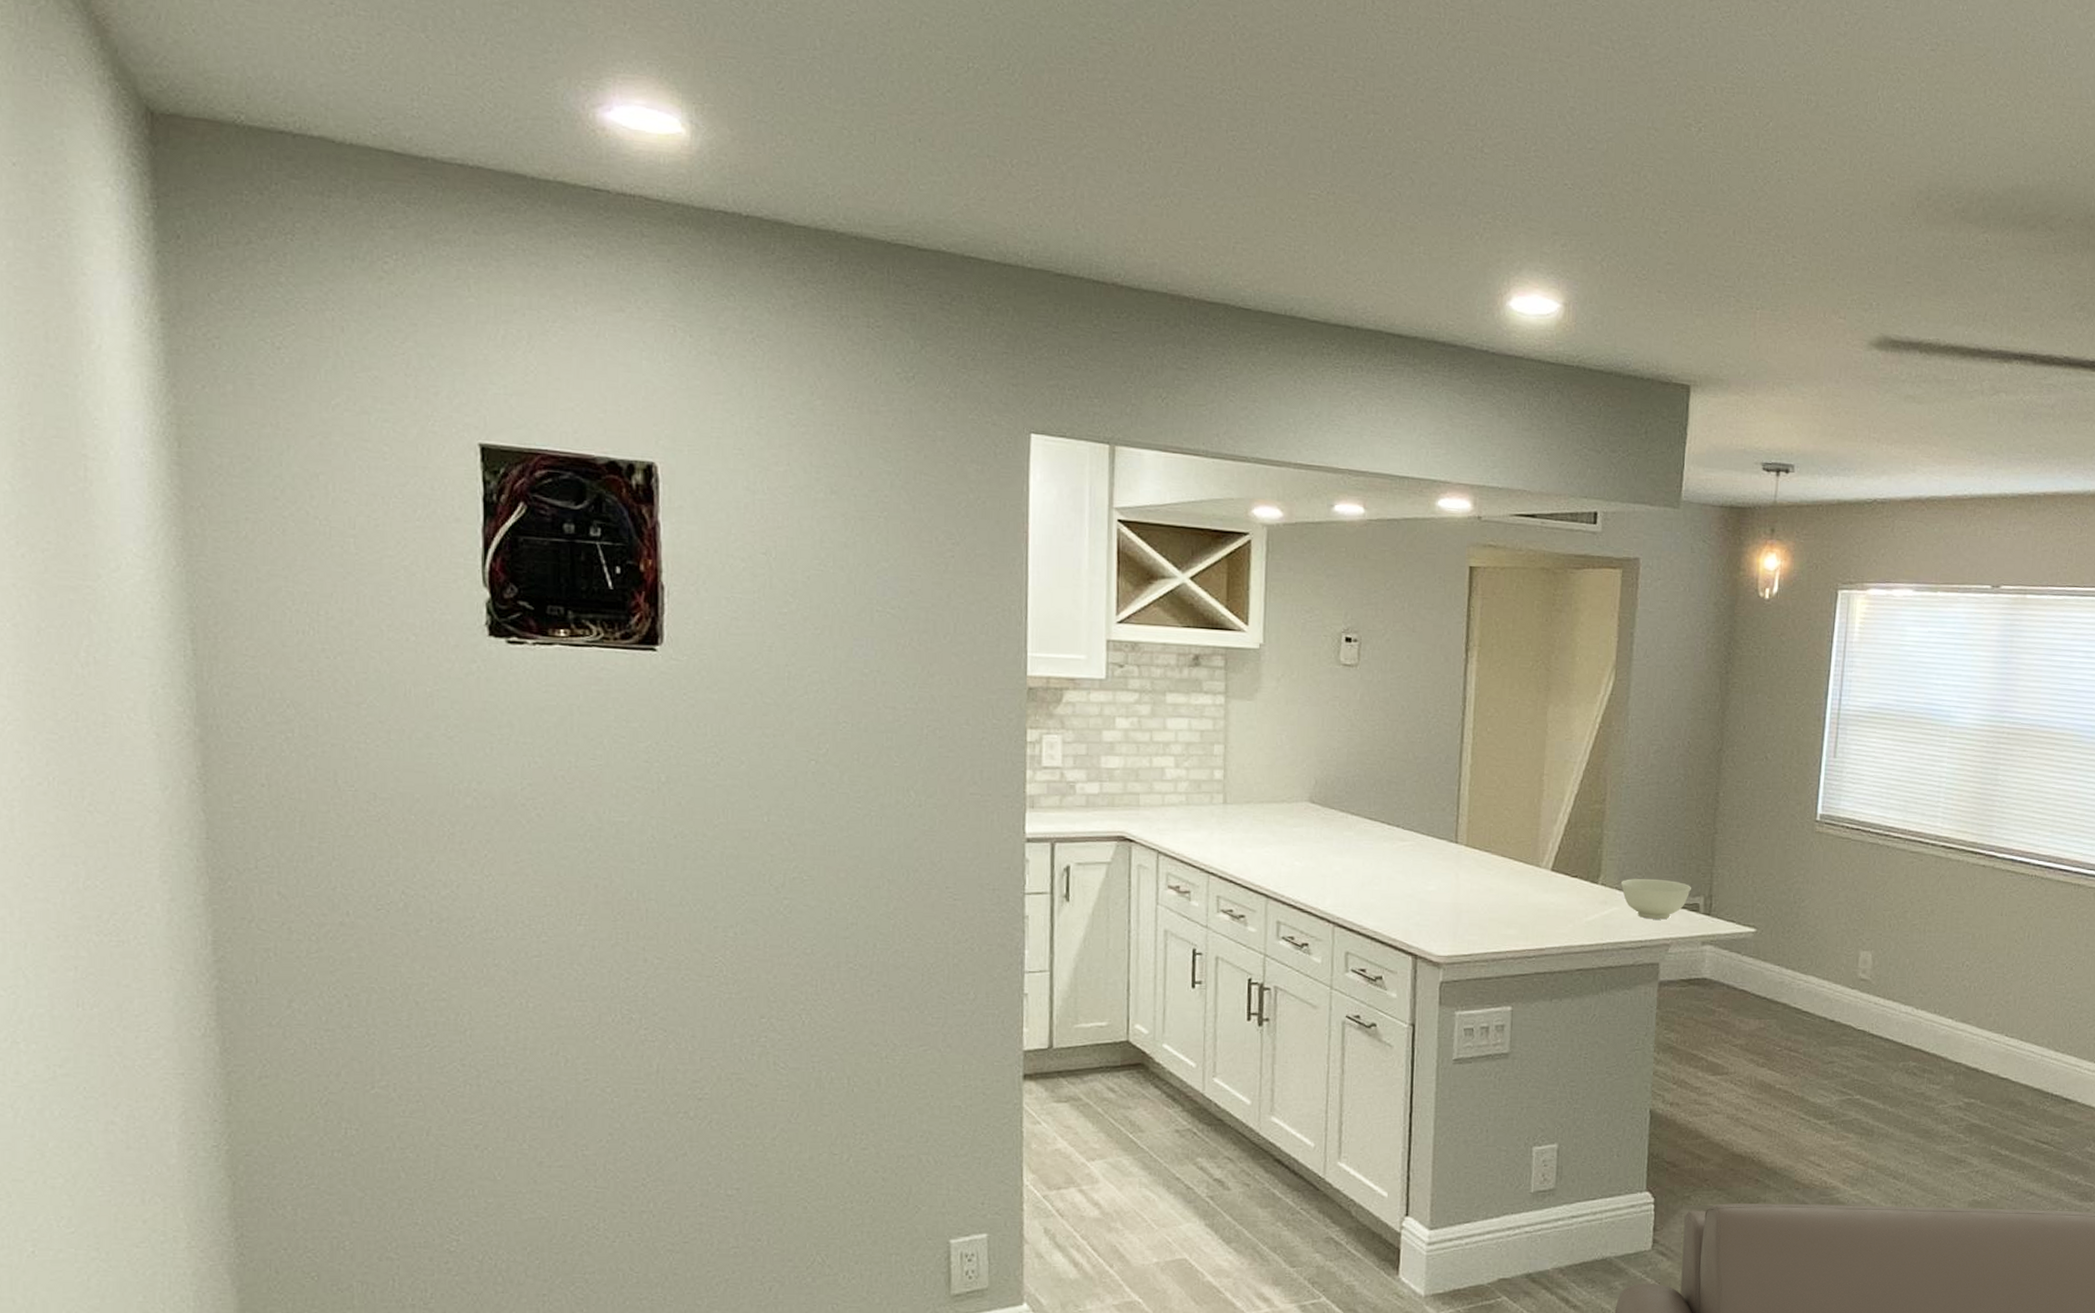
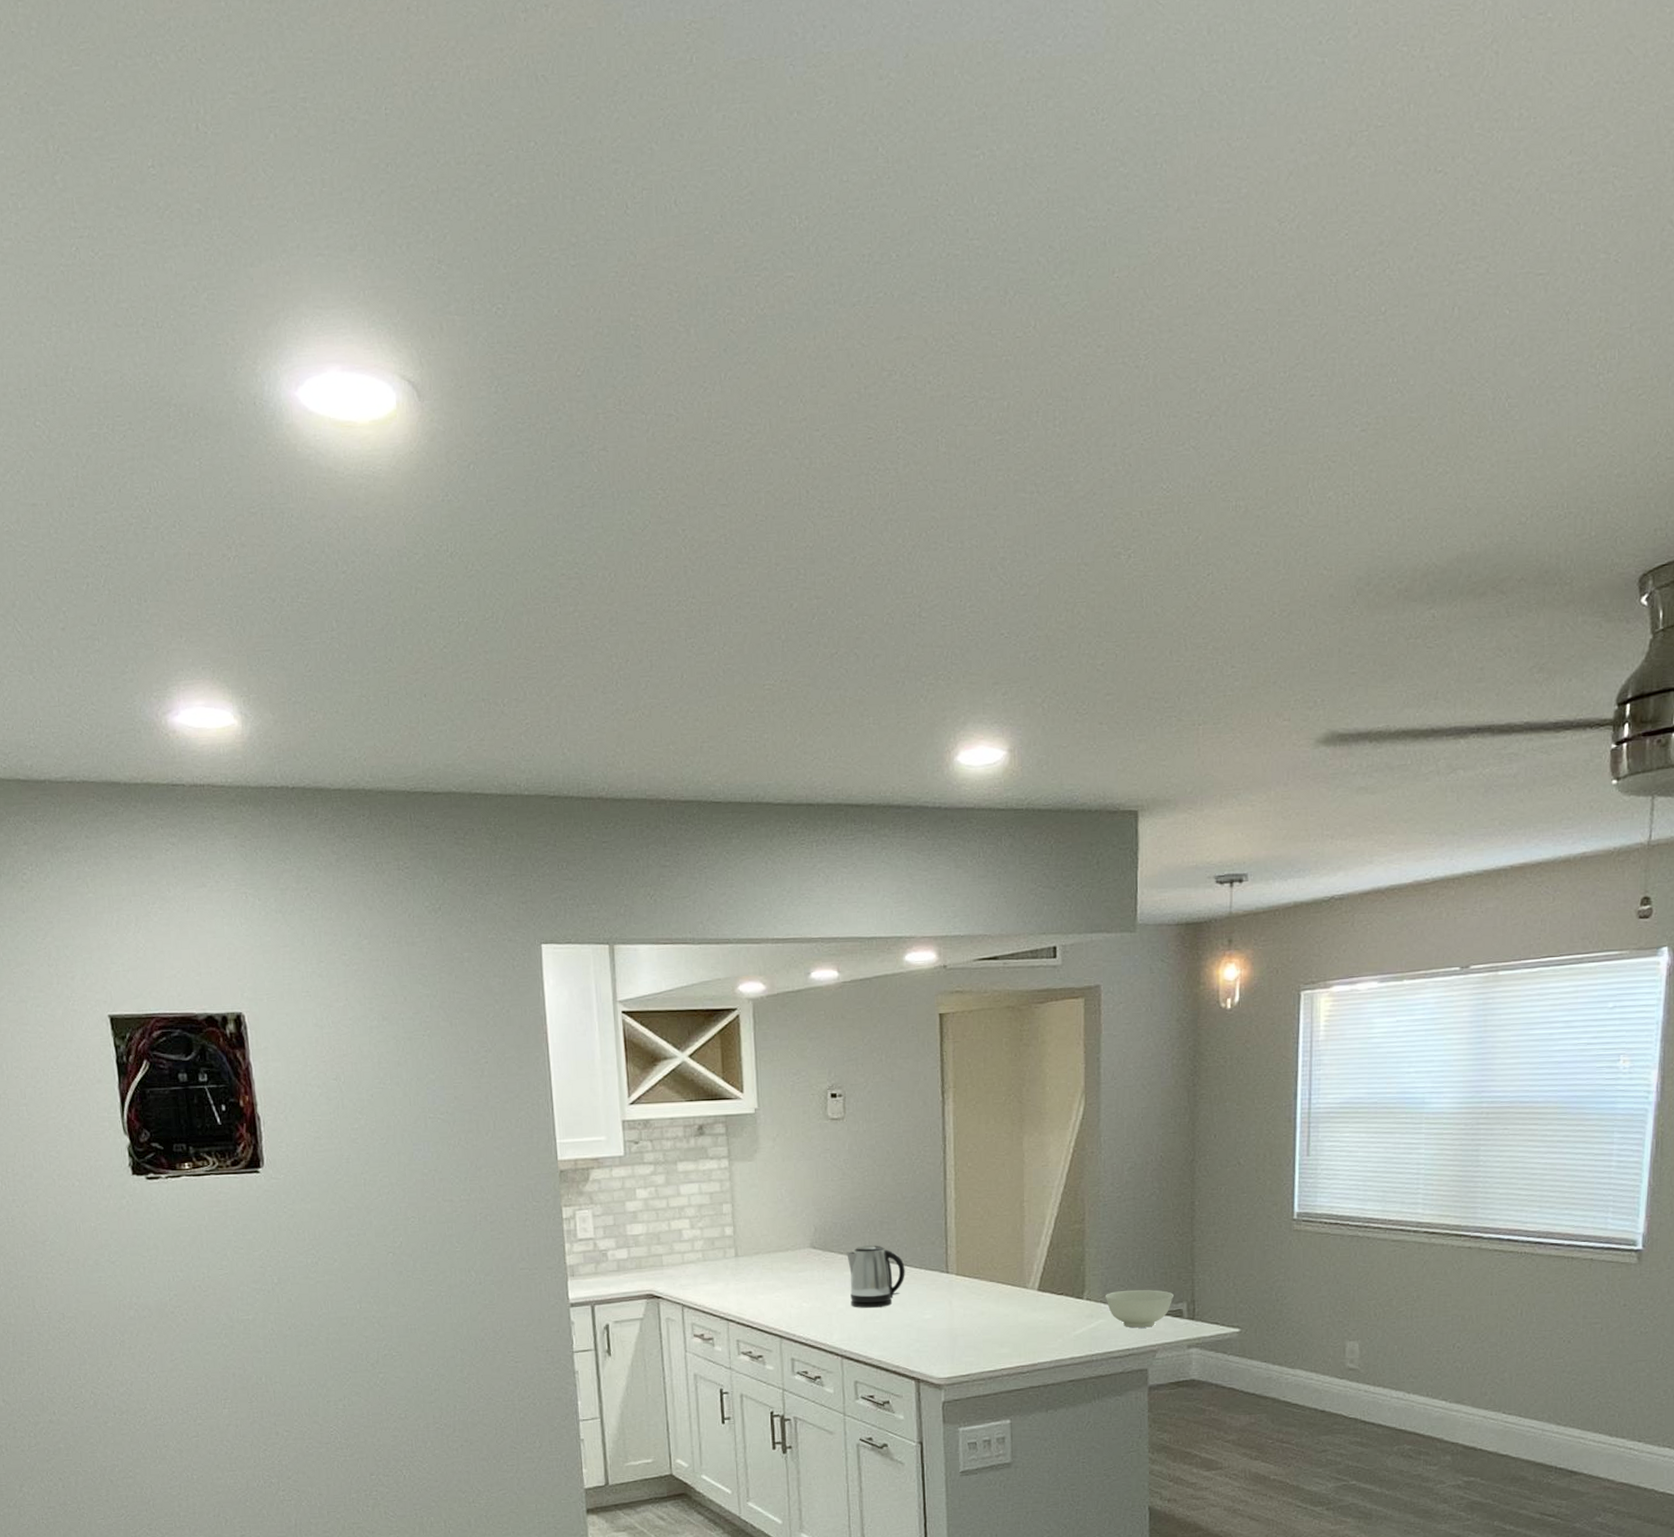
kettle: none [1348,805,1411,875] -> present [846,1245,905,1309]

